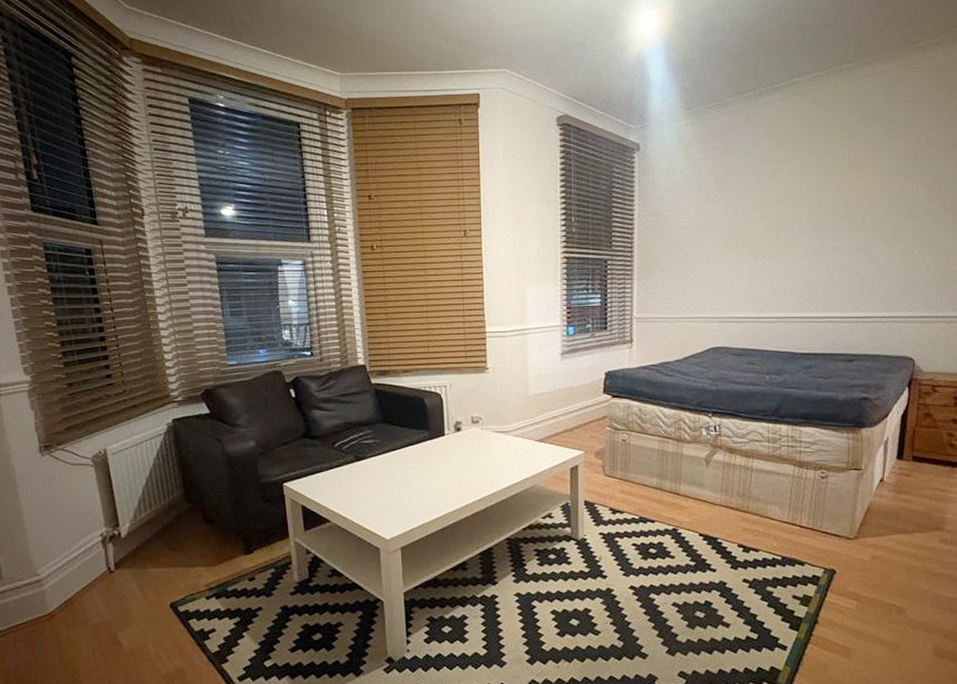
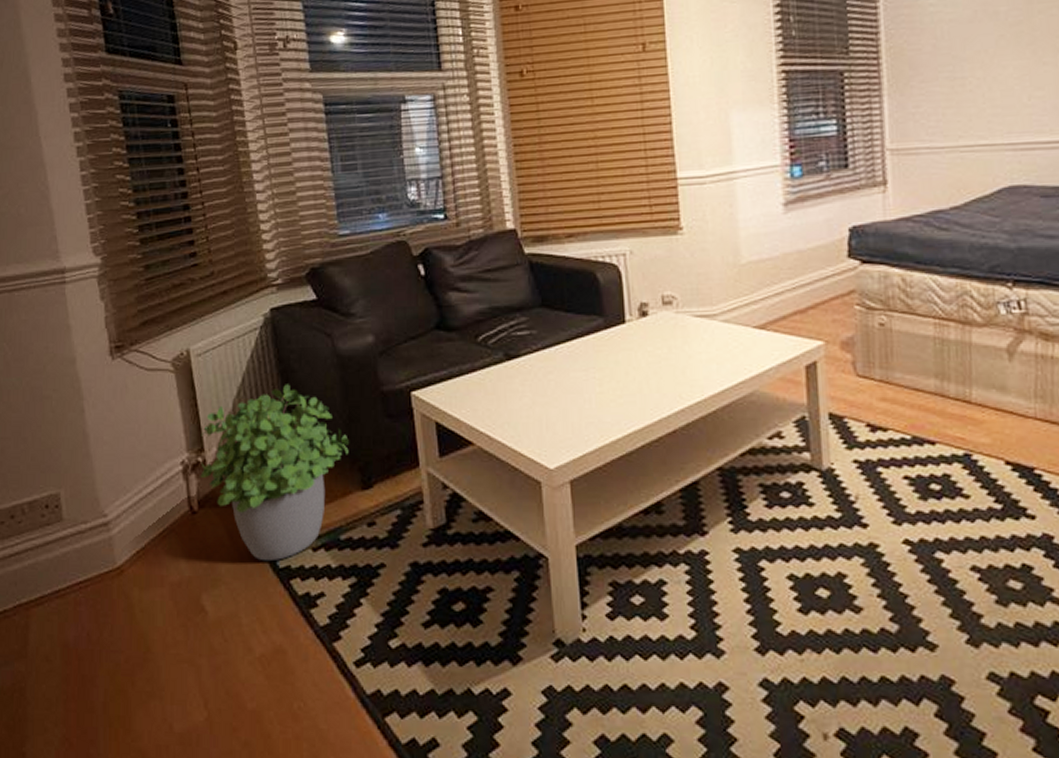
potted plant: none [115,476,236,607] -> present [199,384,350,562]

